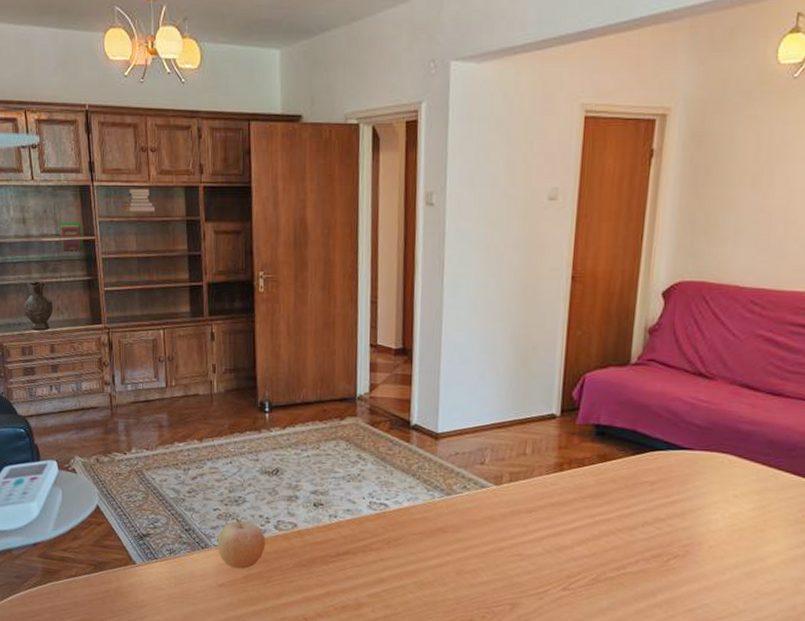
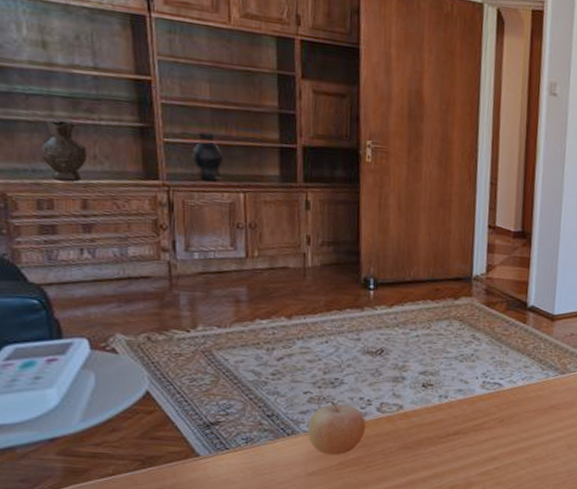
books: present [60,221,83,251] -> none [99,52,134,92]
books: present [121,188,155,212] -> none [190,27,237,60]
vase: none [124,278,147,321] -> present [191,131,223,181]

